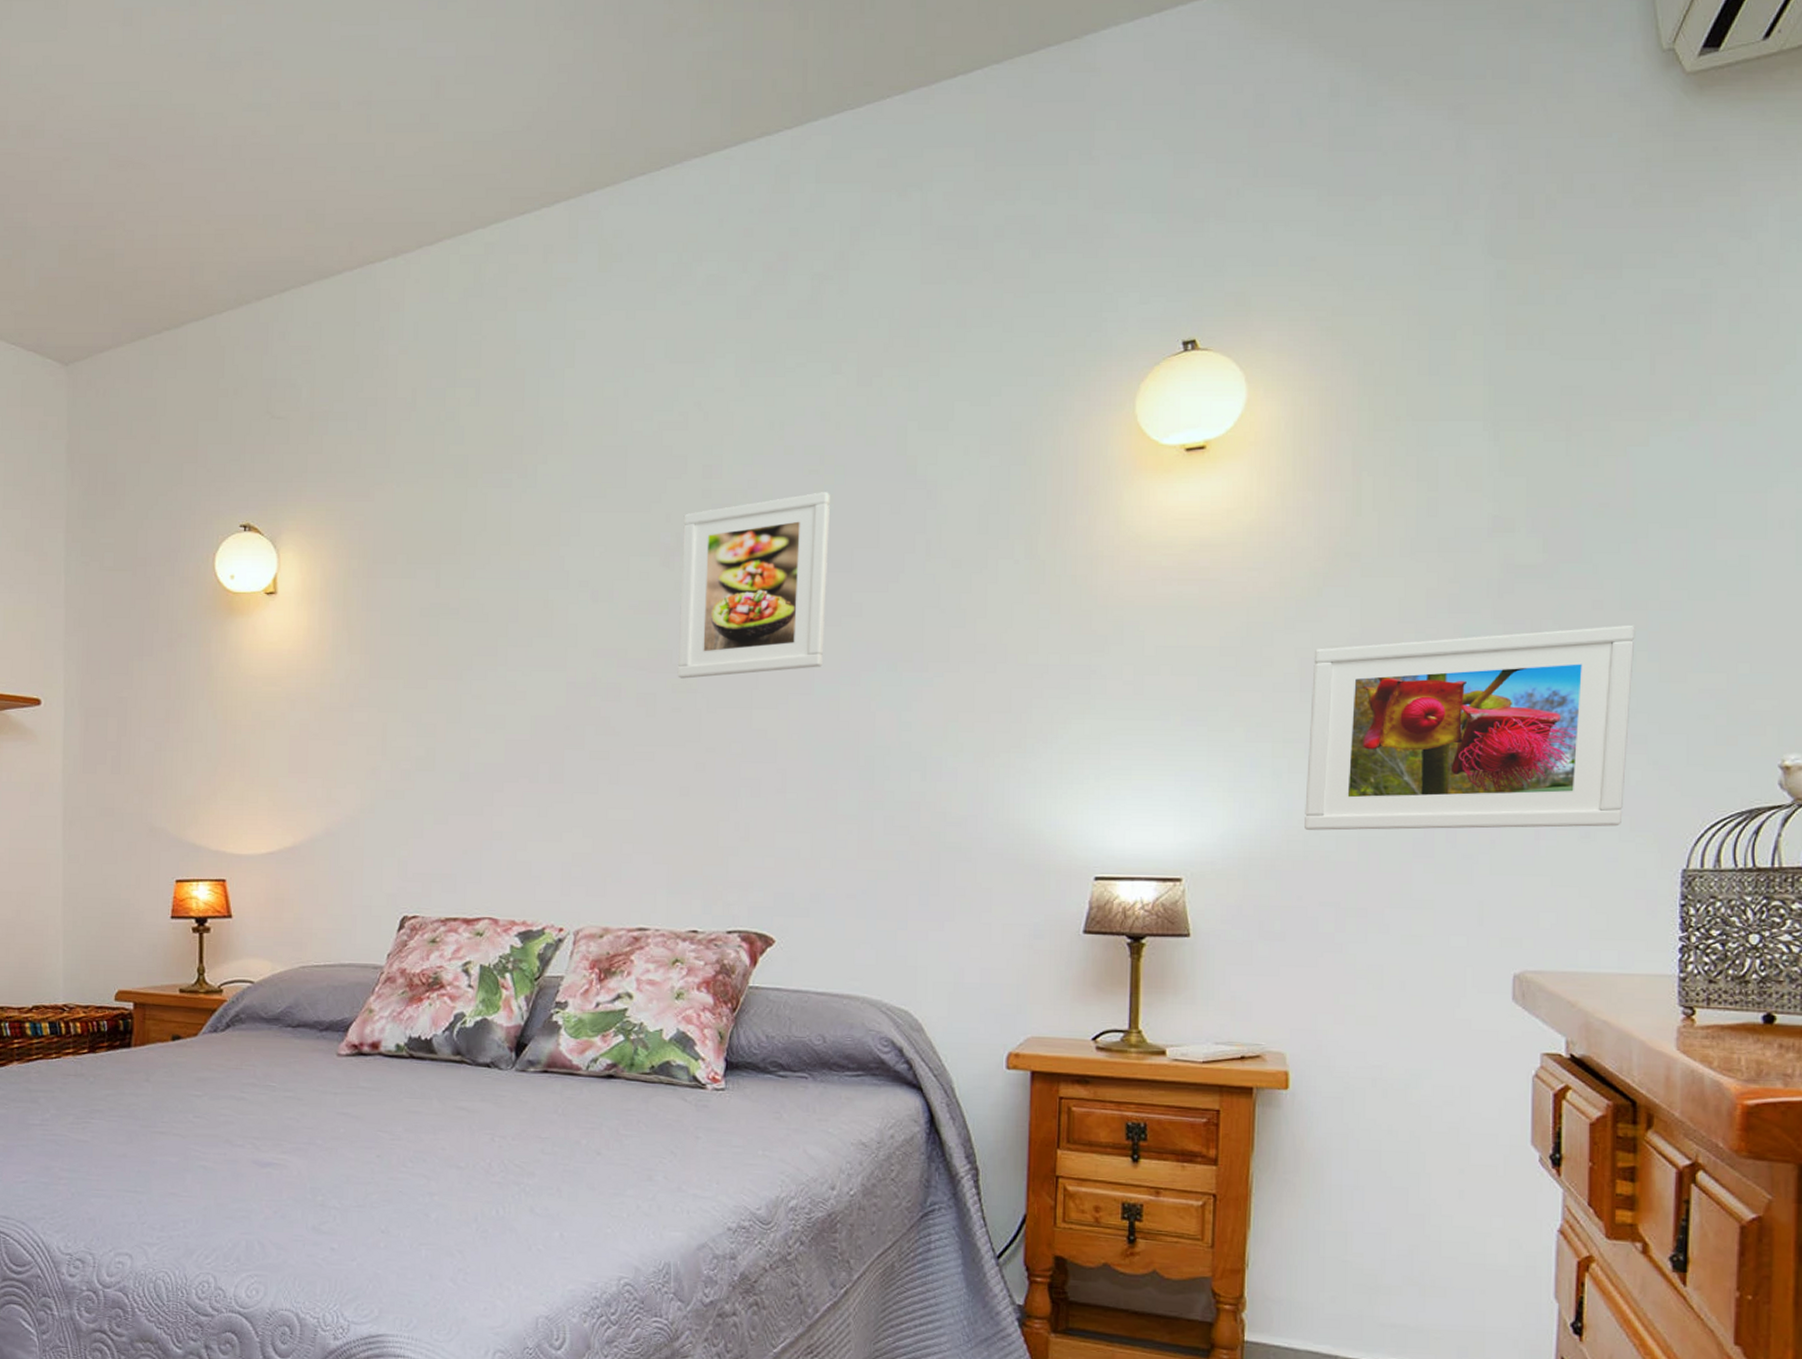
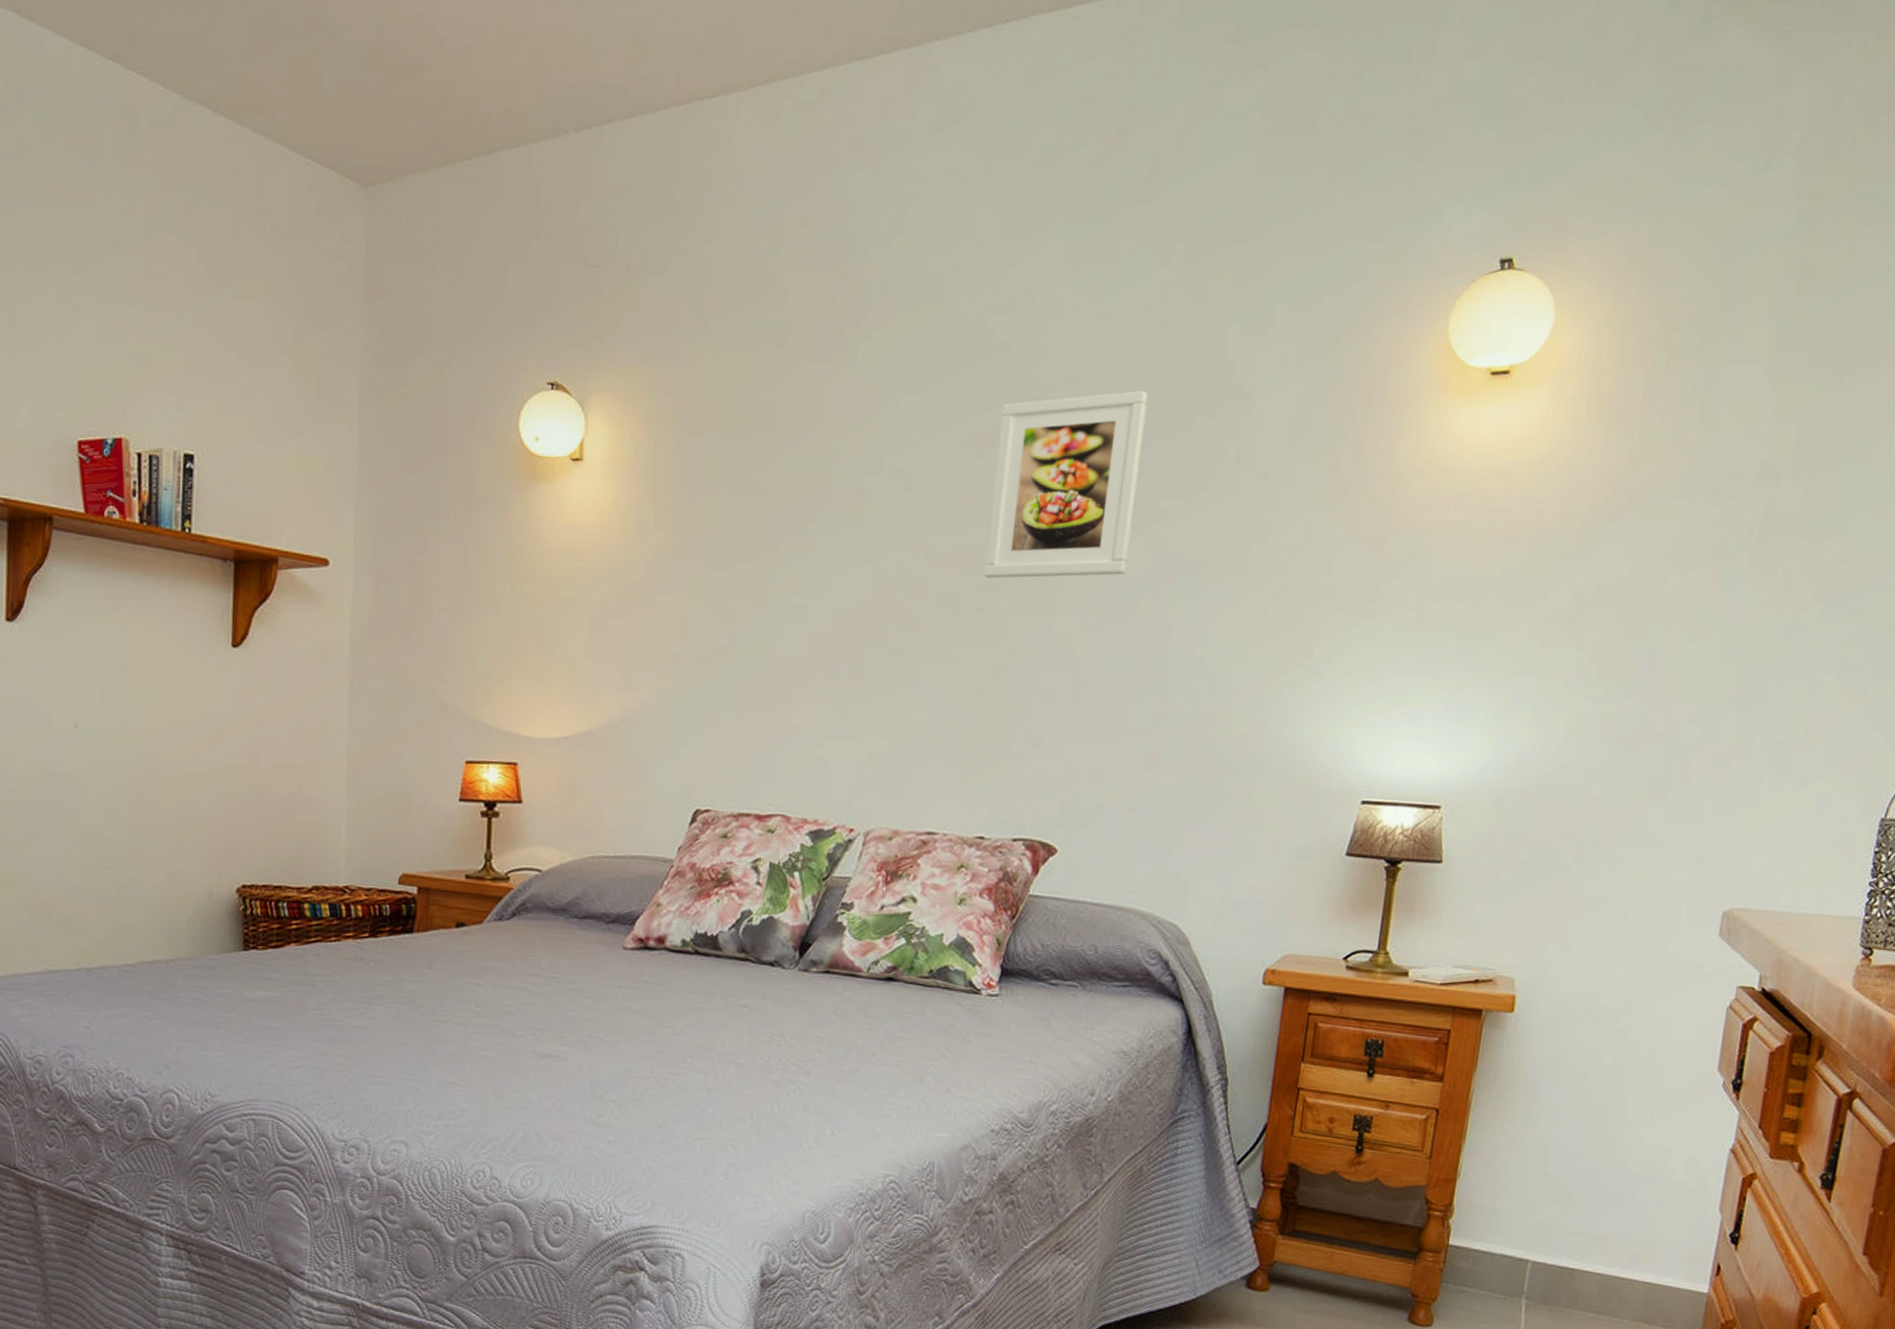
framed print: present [1305,624,1635,831] -> none [1557,579,1873,775]

